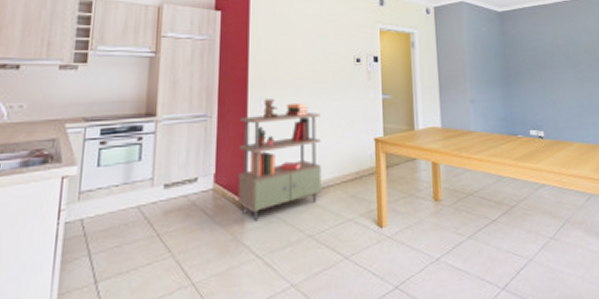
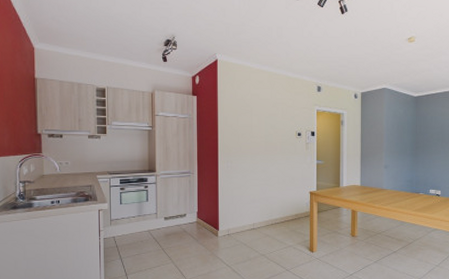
shelving unit: present [238,98,321,222] -> none [213,162,271,244]

